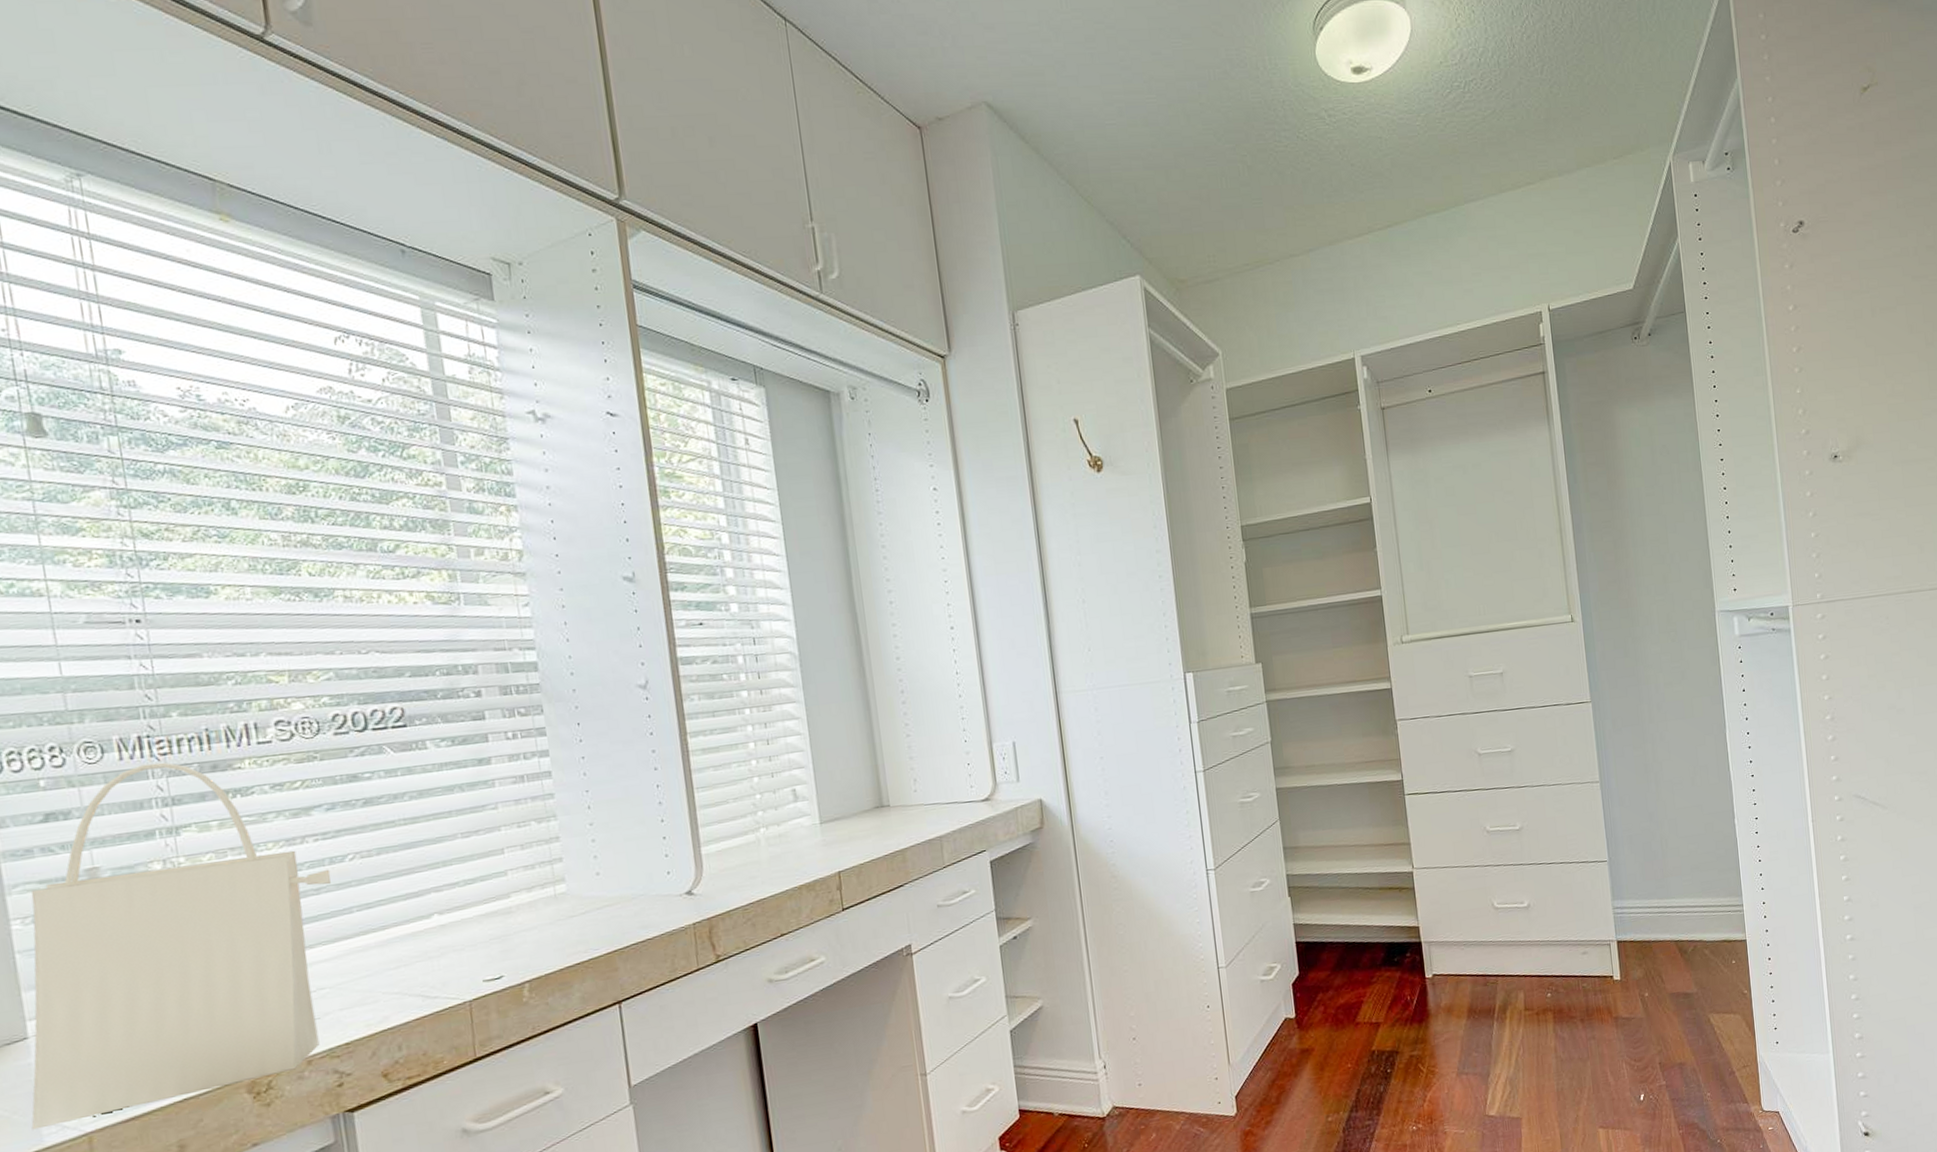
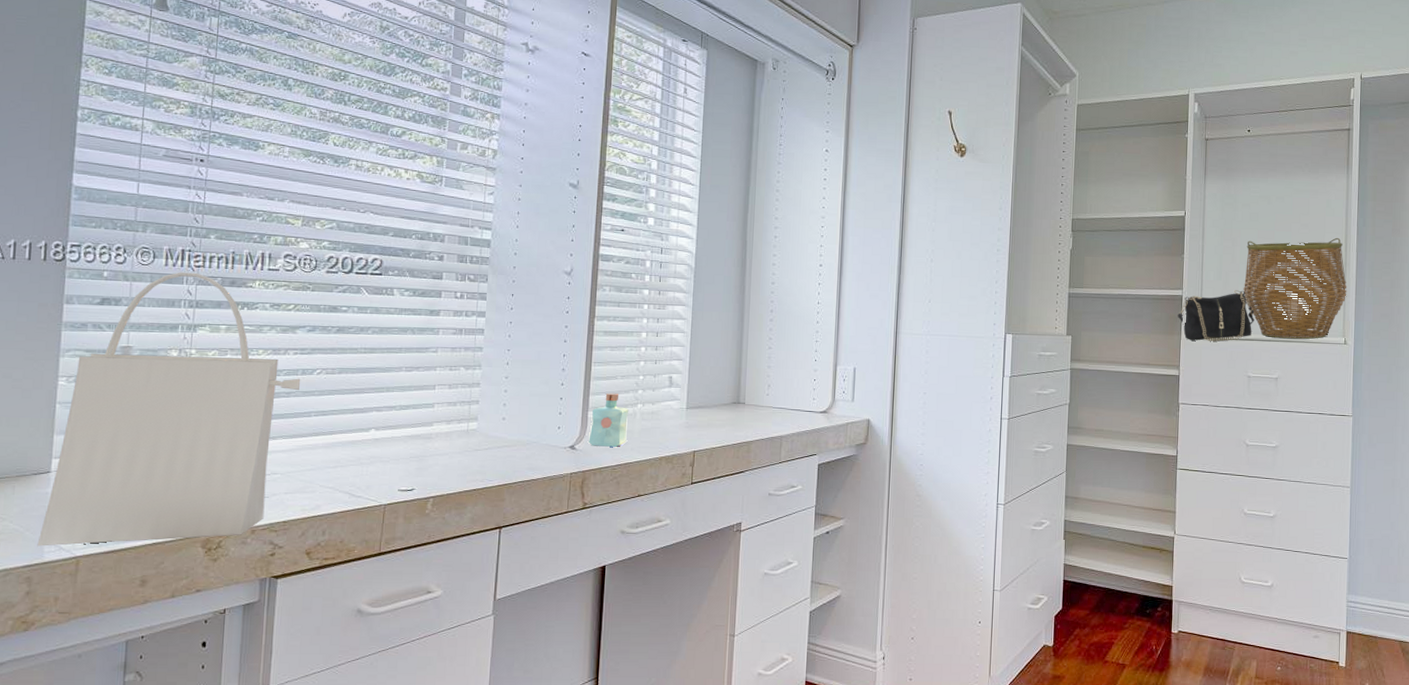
perfume: none [706,819,755,887] -> present [589,392,629,447]
handbag: none [1379,579,1468,646] -> present [1177,290,1255,342]
basket: none [1446,500,1567,628] -> present [1243,237,1347,339]

